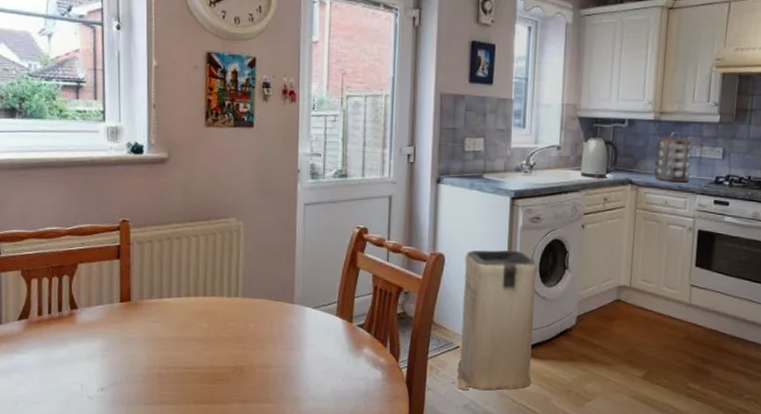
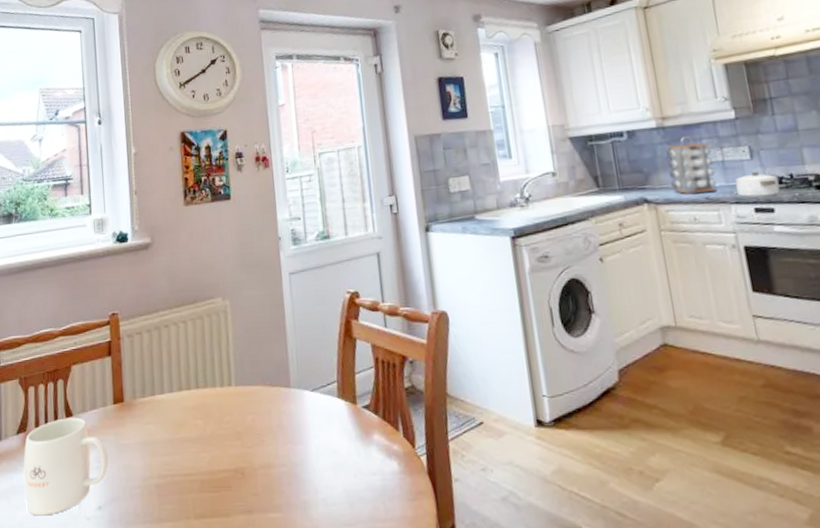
mug: none [24,310,112,392] -> present [23,417,108,516]
laundry basket: present [457,250,538,391] -> none [471,298,579,479]
kettle: present [580,136,619,178] -> none [579,155,626,203]
cooking pot: none [704,170,738,193] -> present [734,172,780,199]

